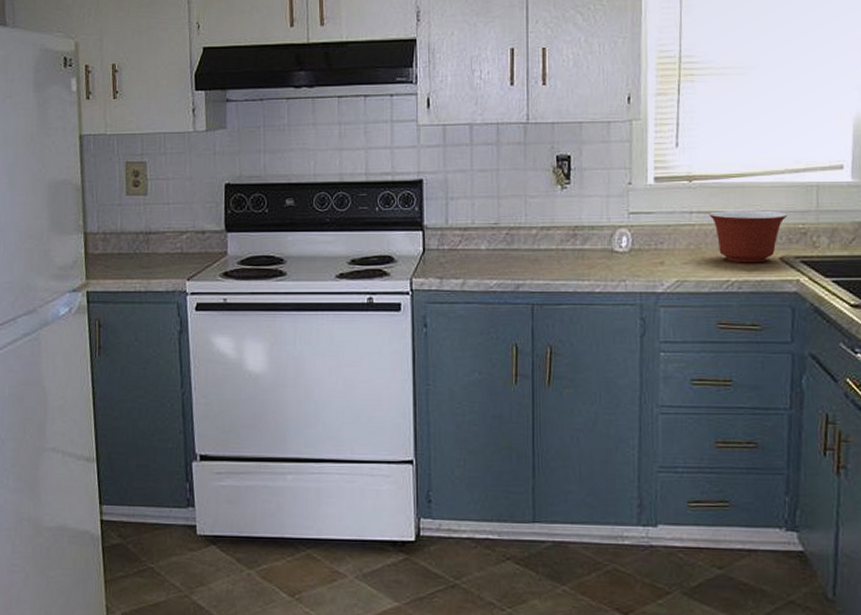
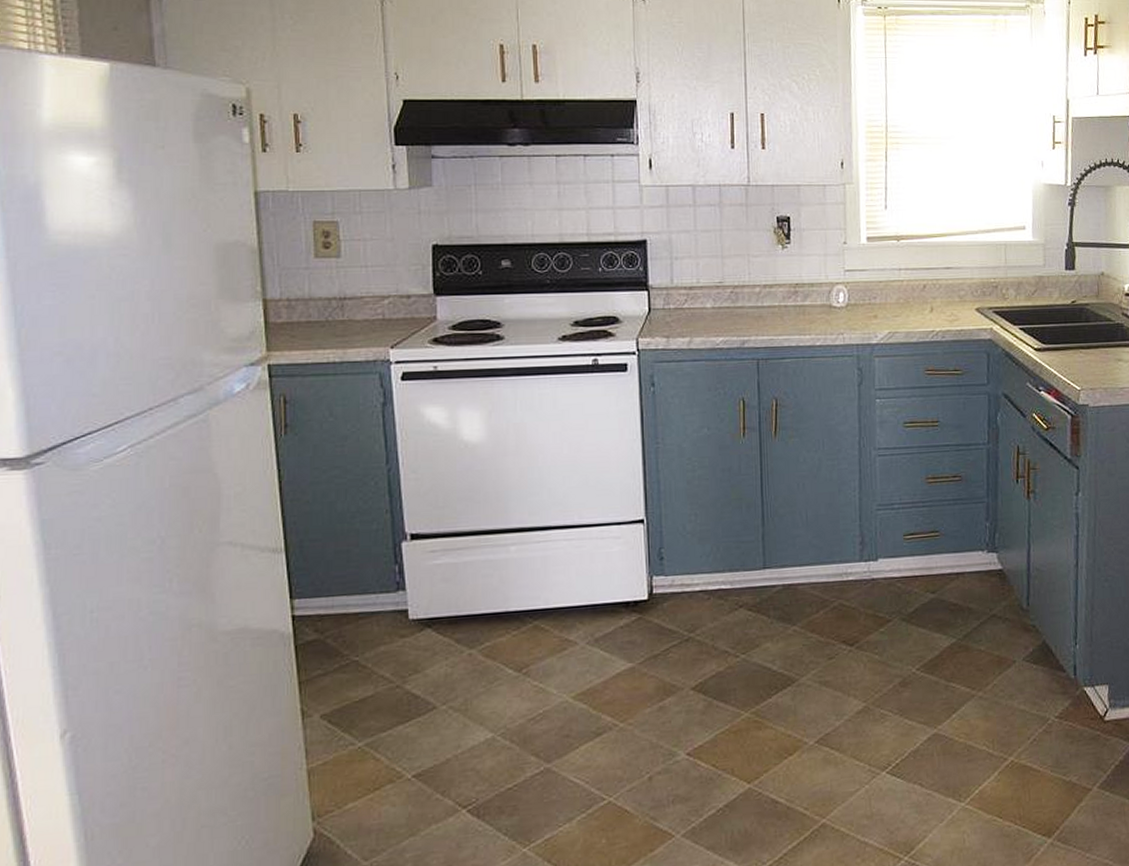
mixing bowl: present [709,210,787,263] -> none [915,267,981,315]

